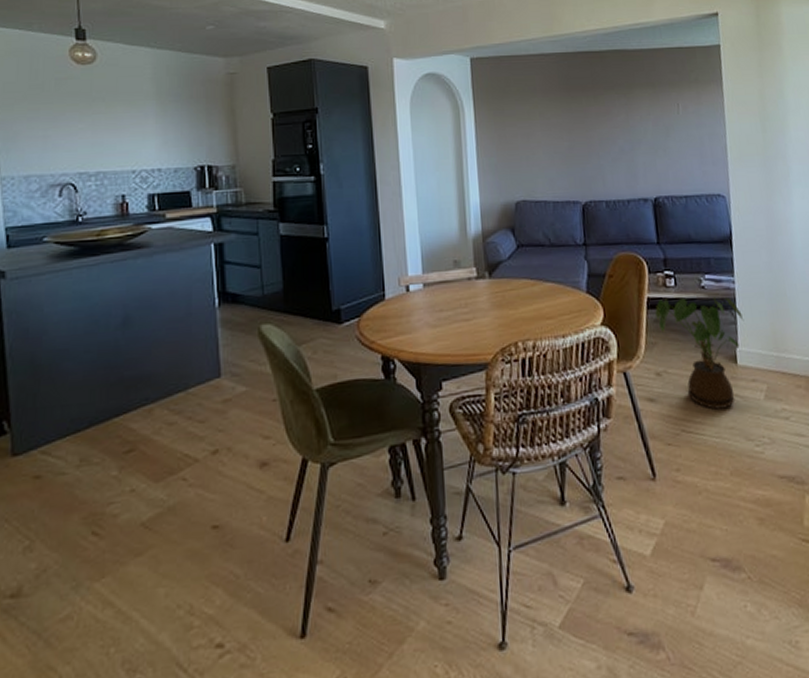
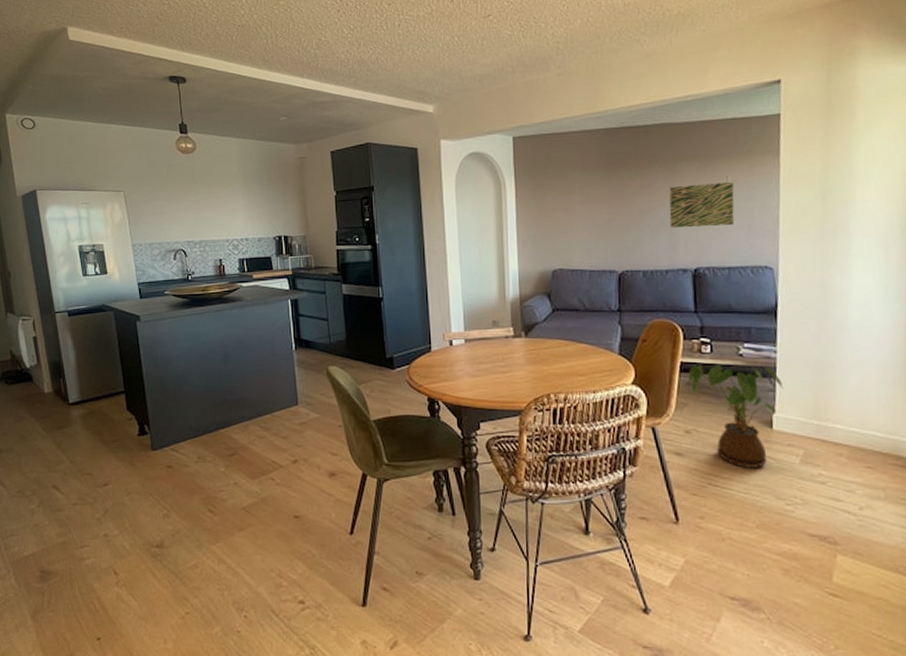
wall art: none [626,110,688,156] -> present [669,182,735,229]

